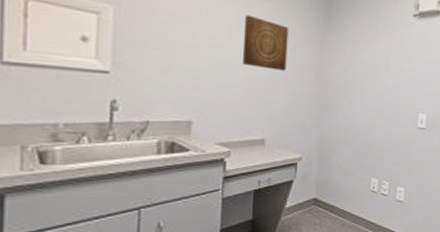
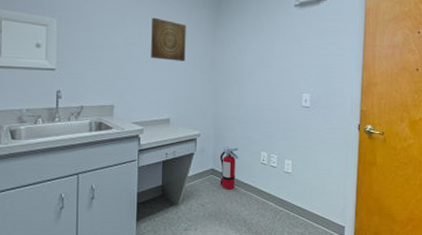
fire extinguisher: none [323,171,346,222] -> present [219,145,239,190]

